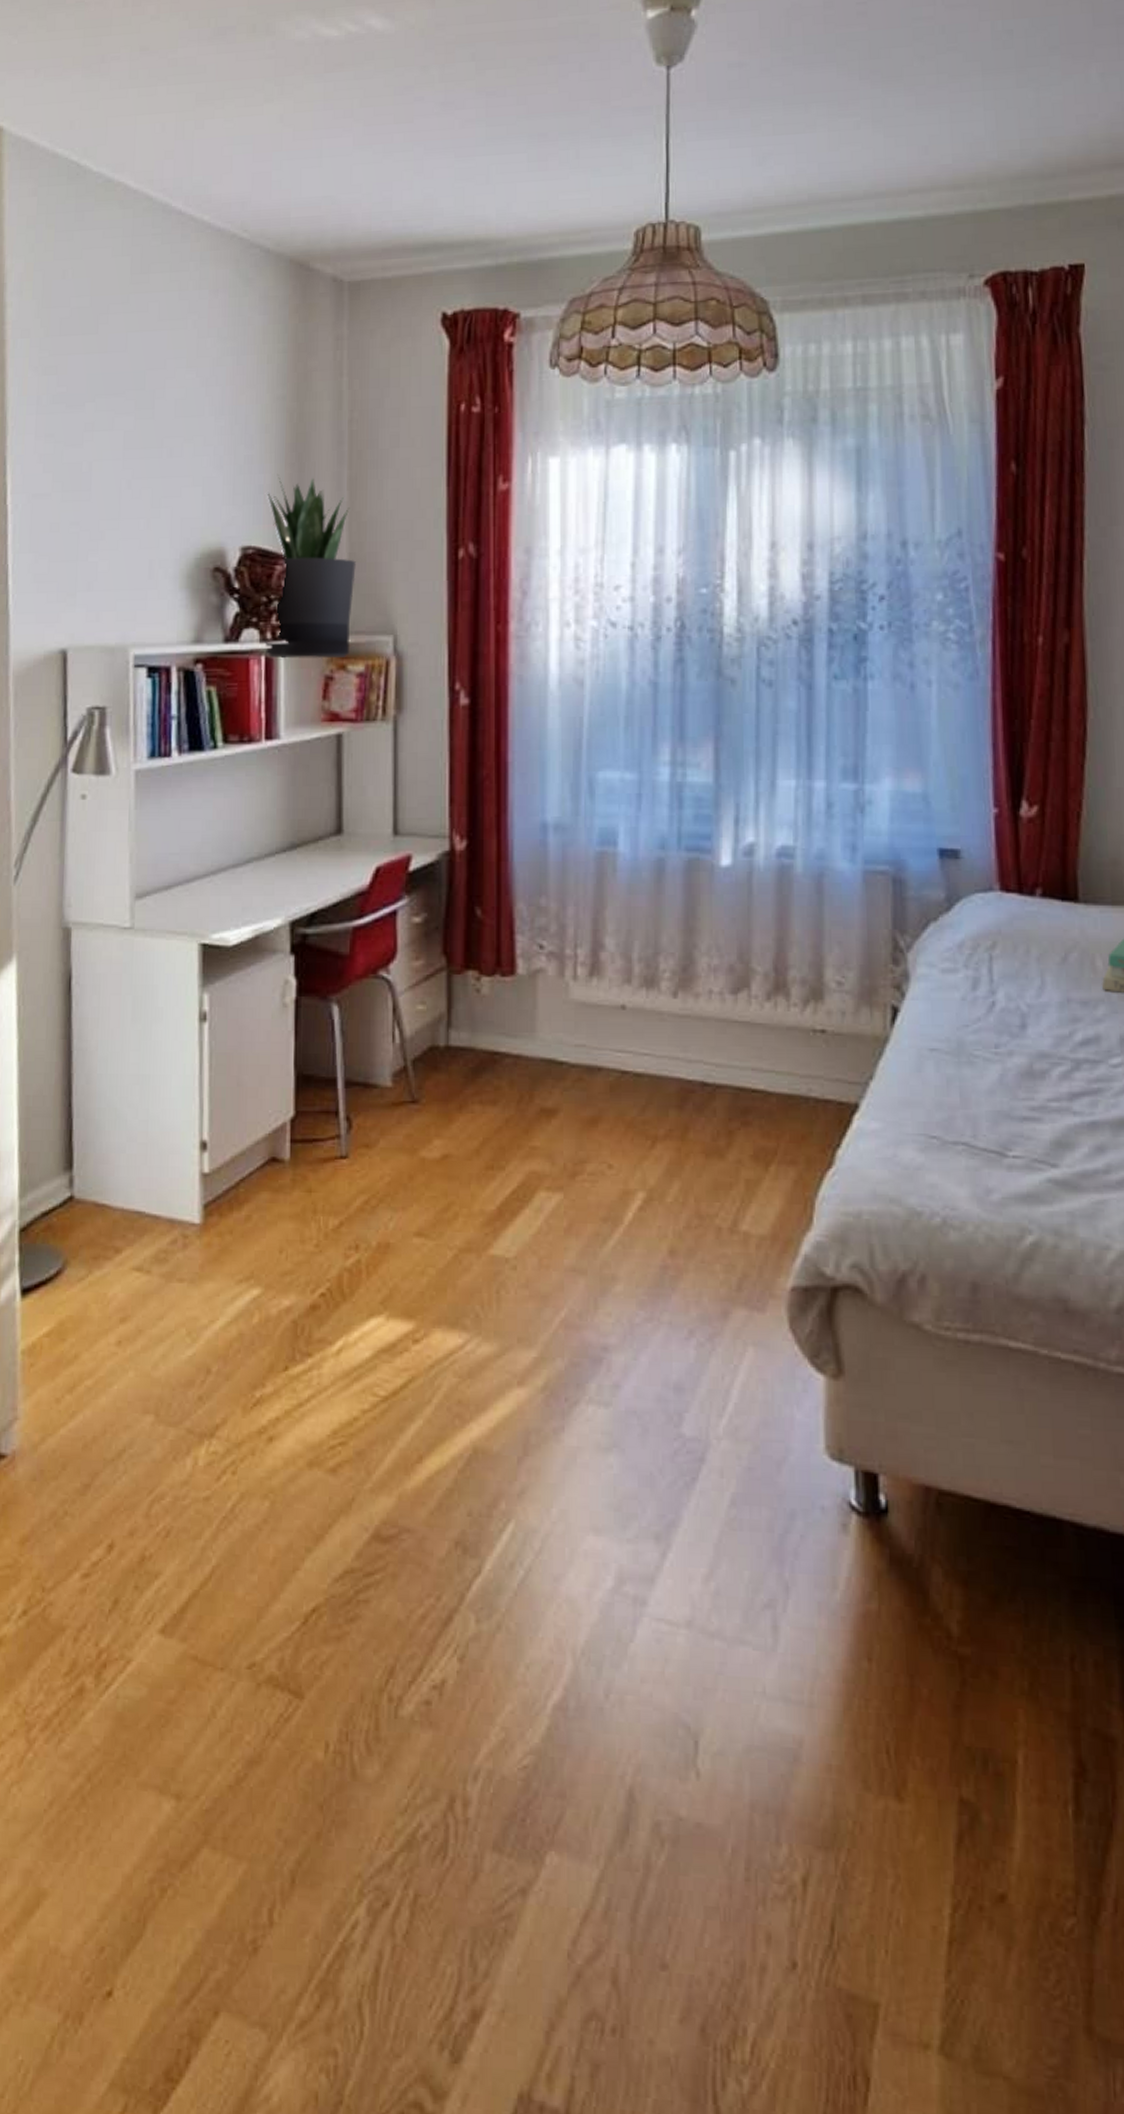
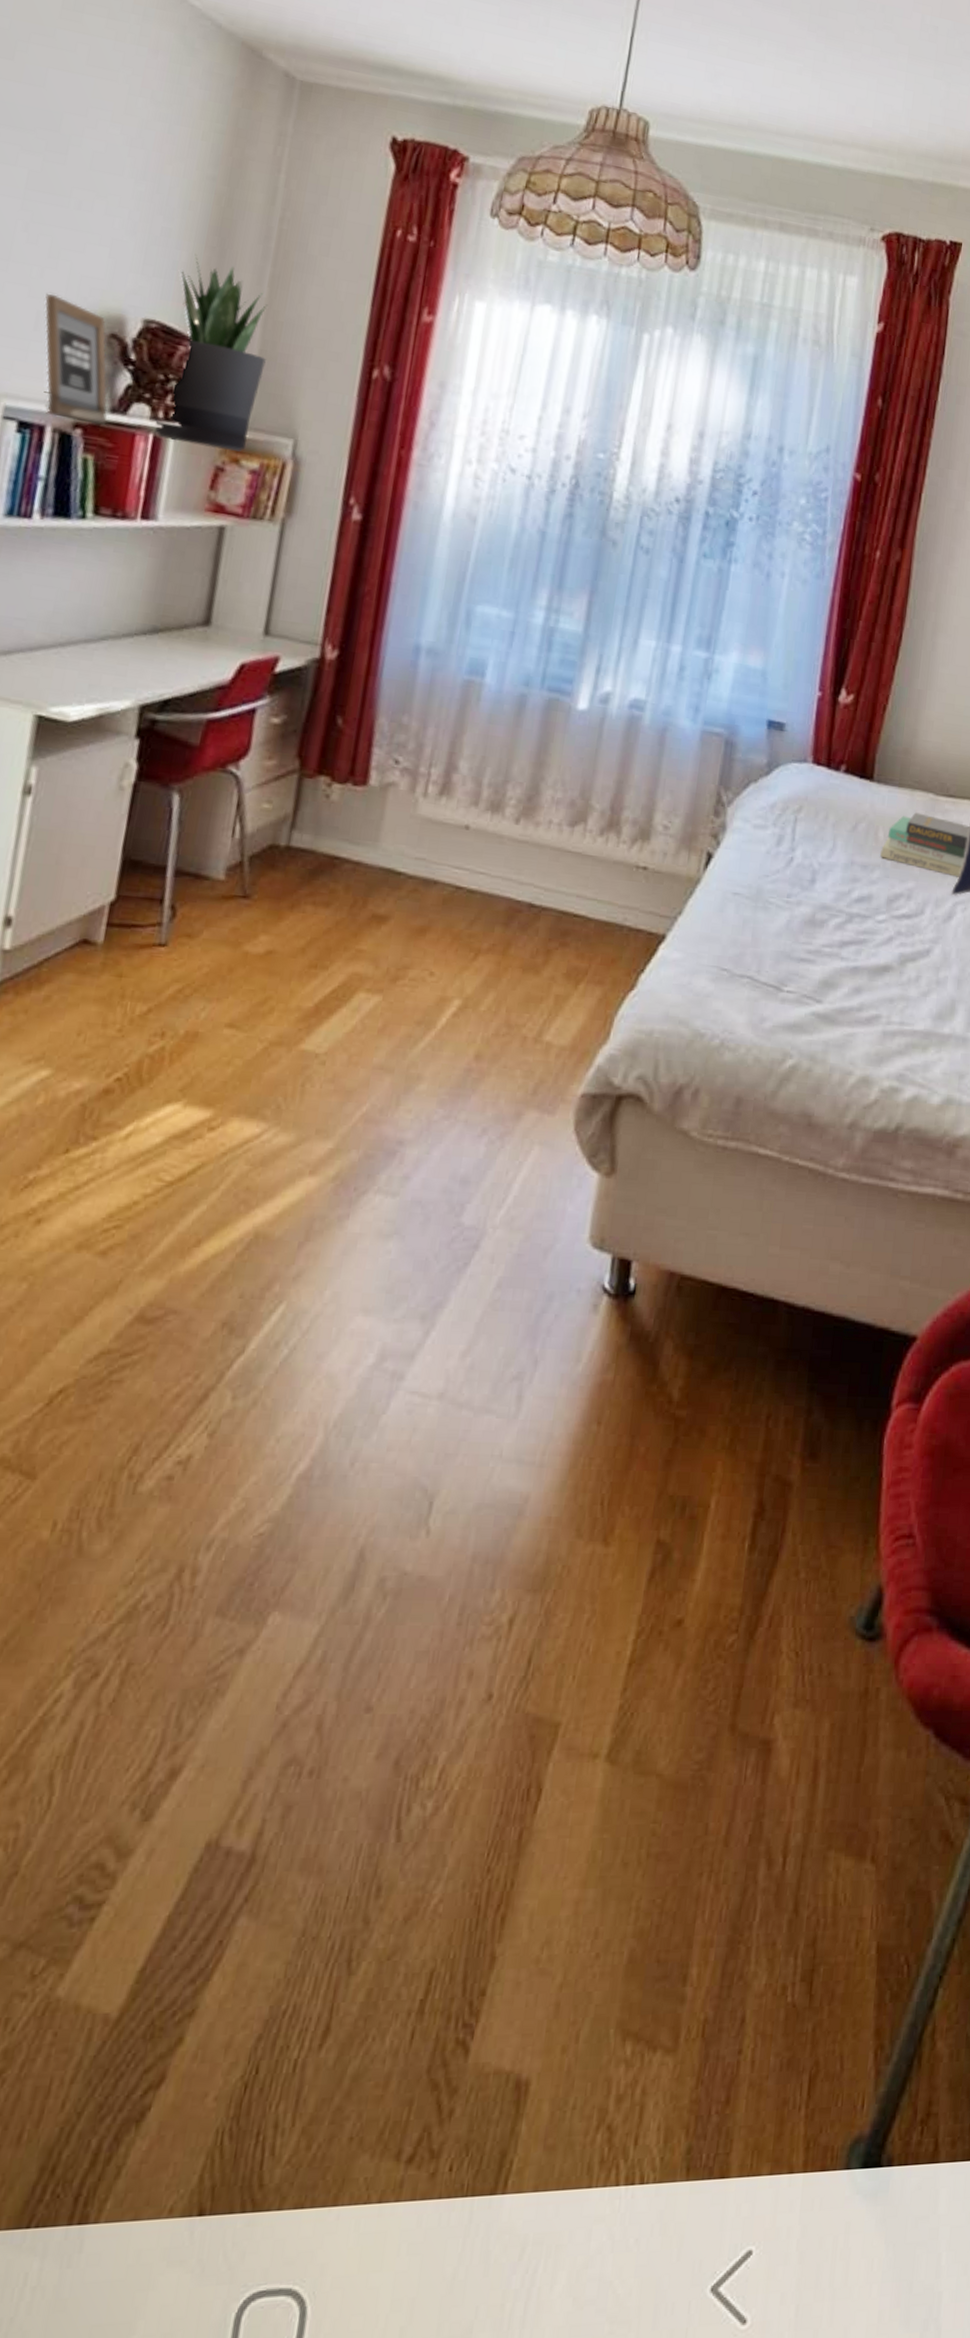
picture frame: none [154,541,223,657] -> present [45,294,108,425]

